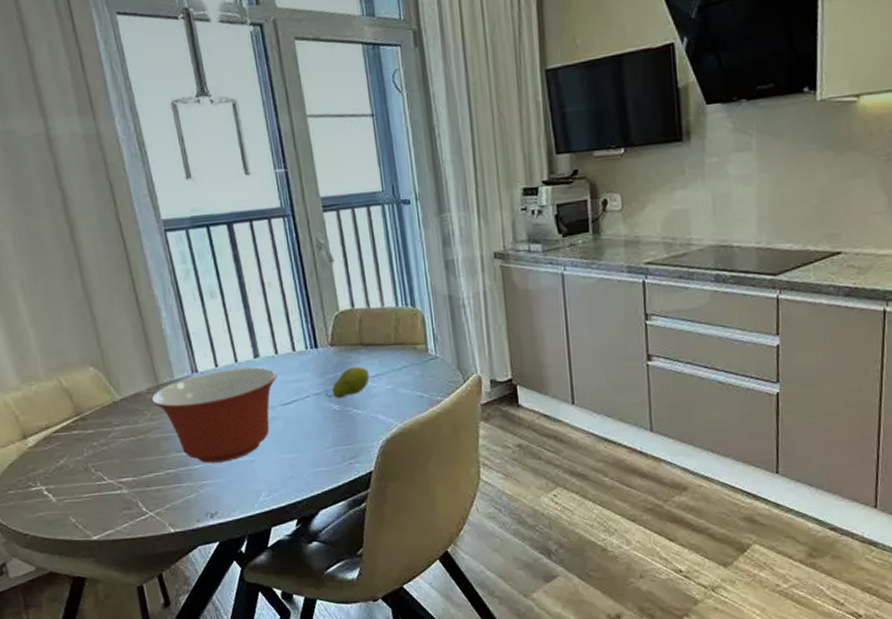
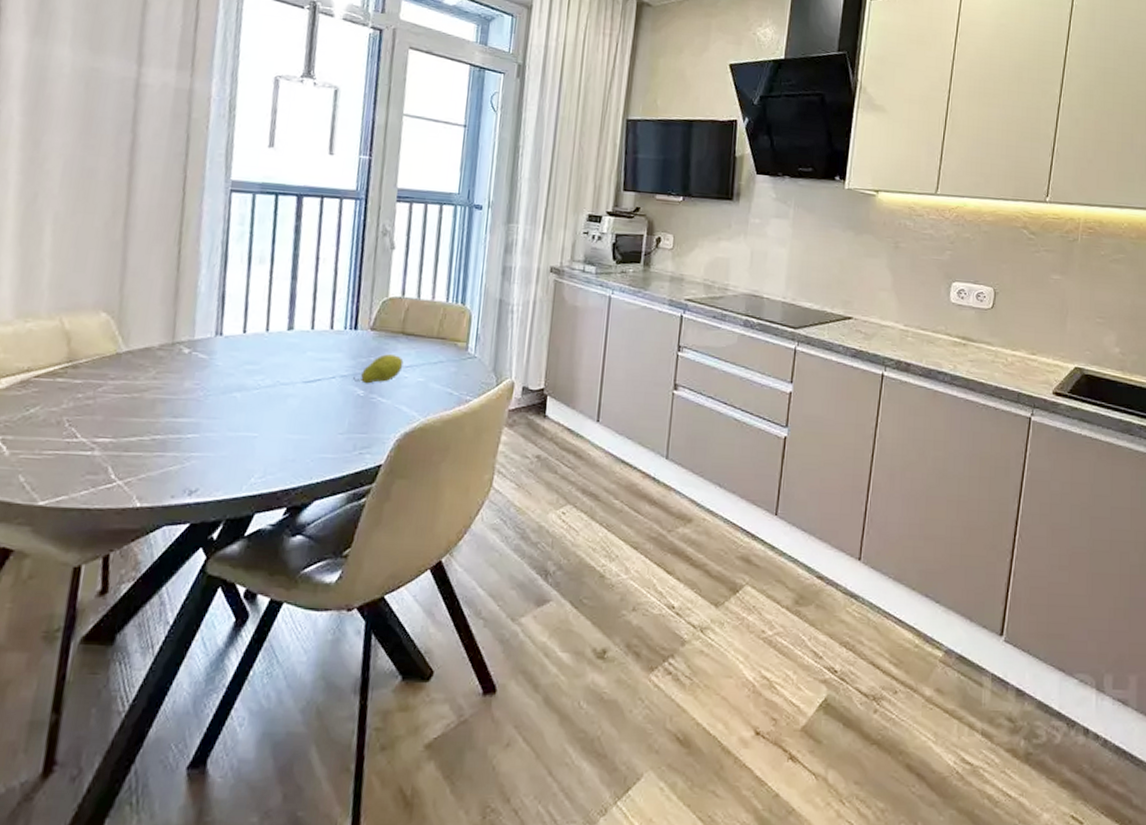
mixing bowl: present [151,367,277,463] -> none [161,337,307,435]

